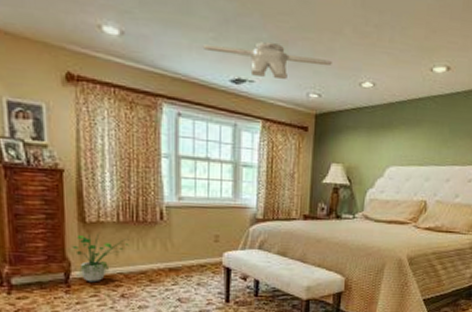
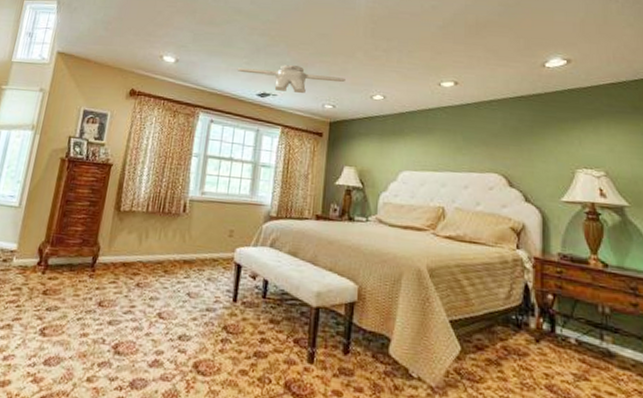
potted plant: present [72,232,129,283] -> none [104,220,153,269]

